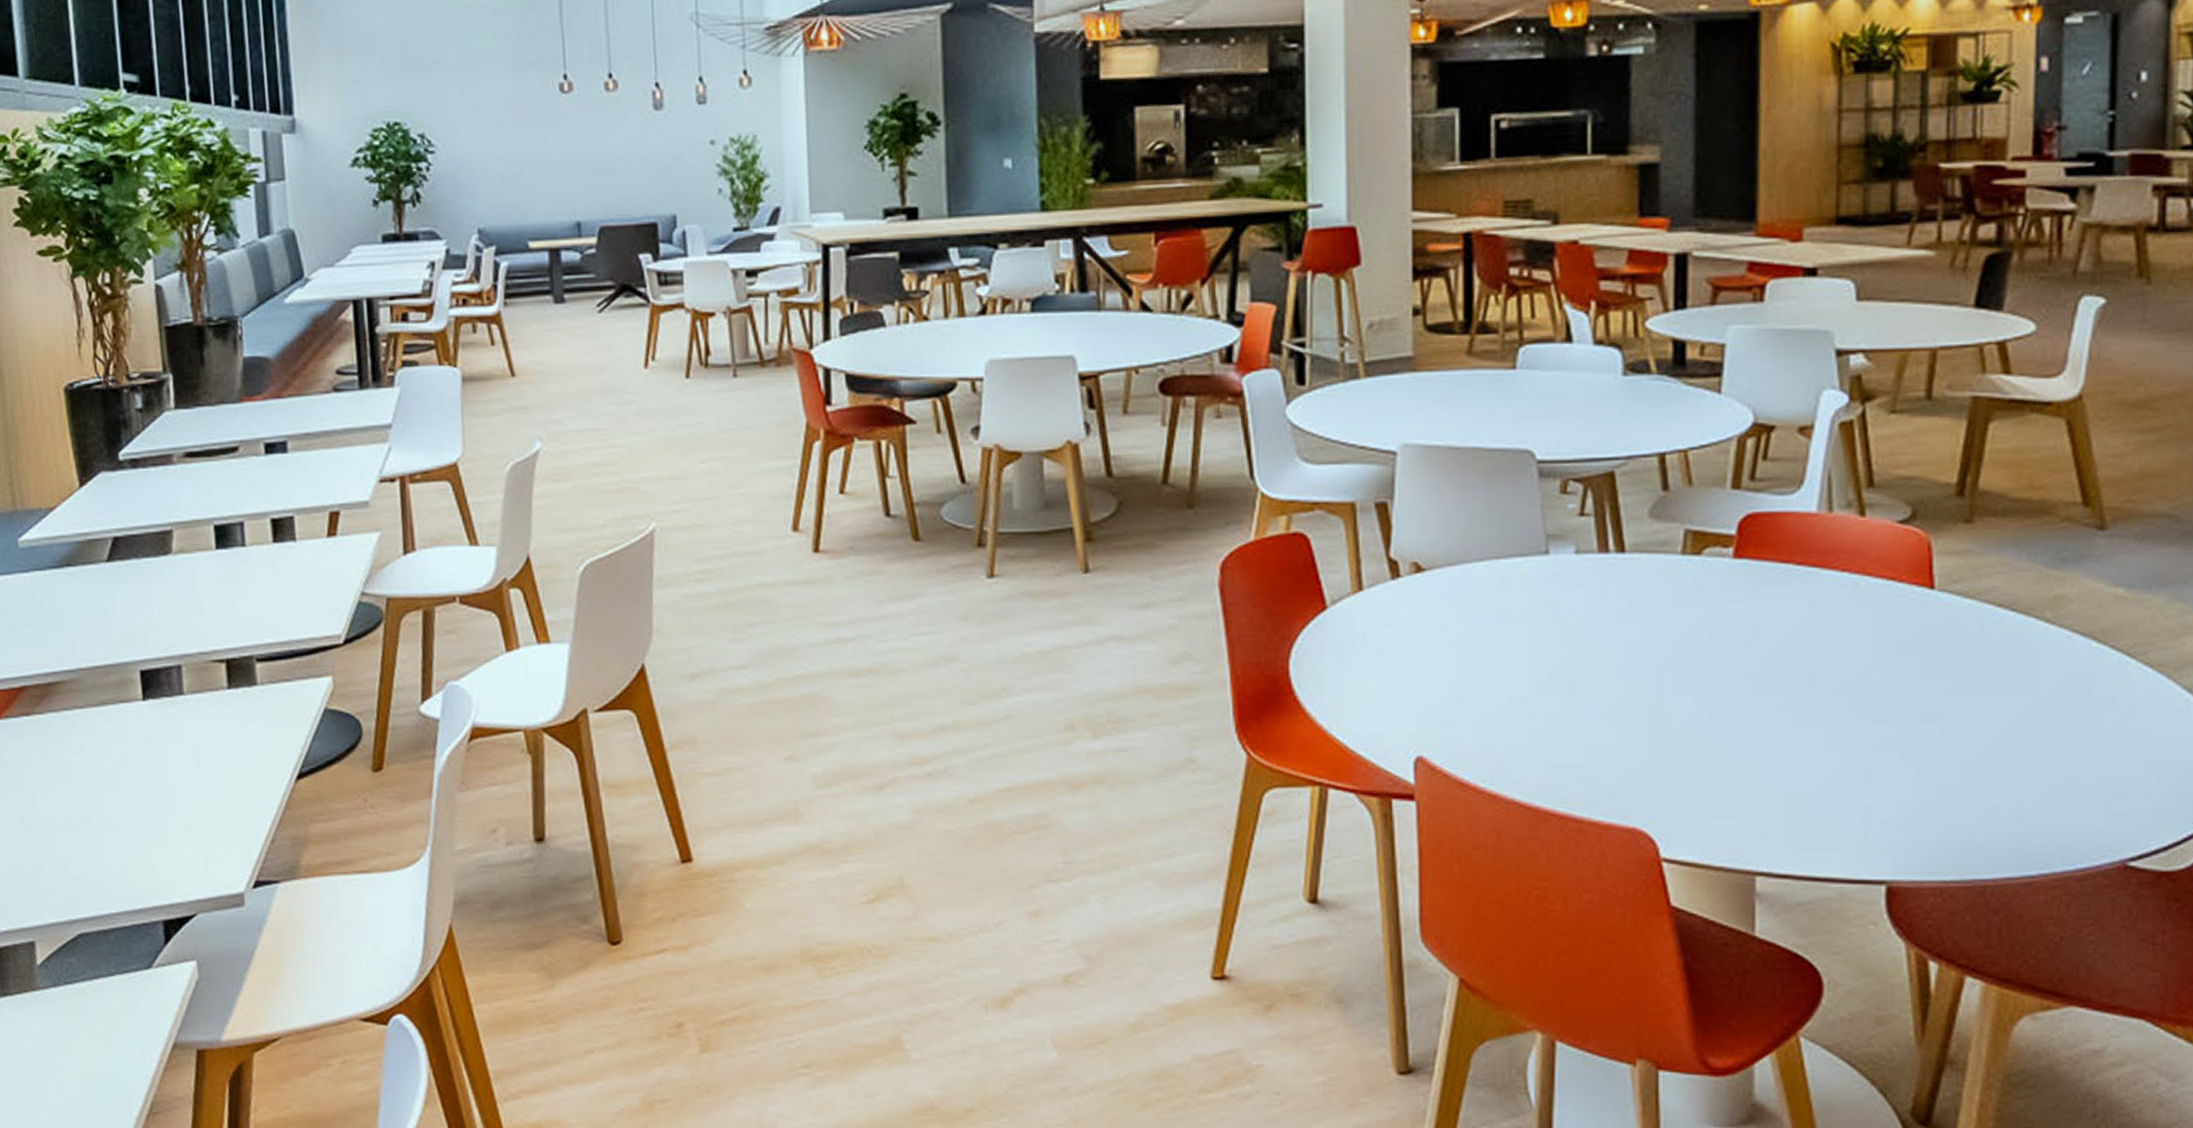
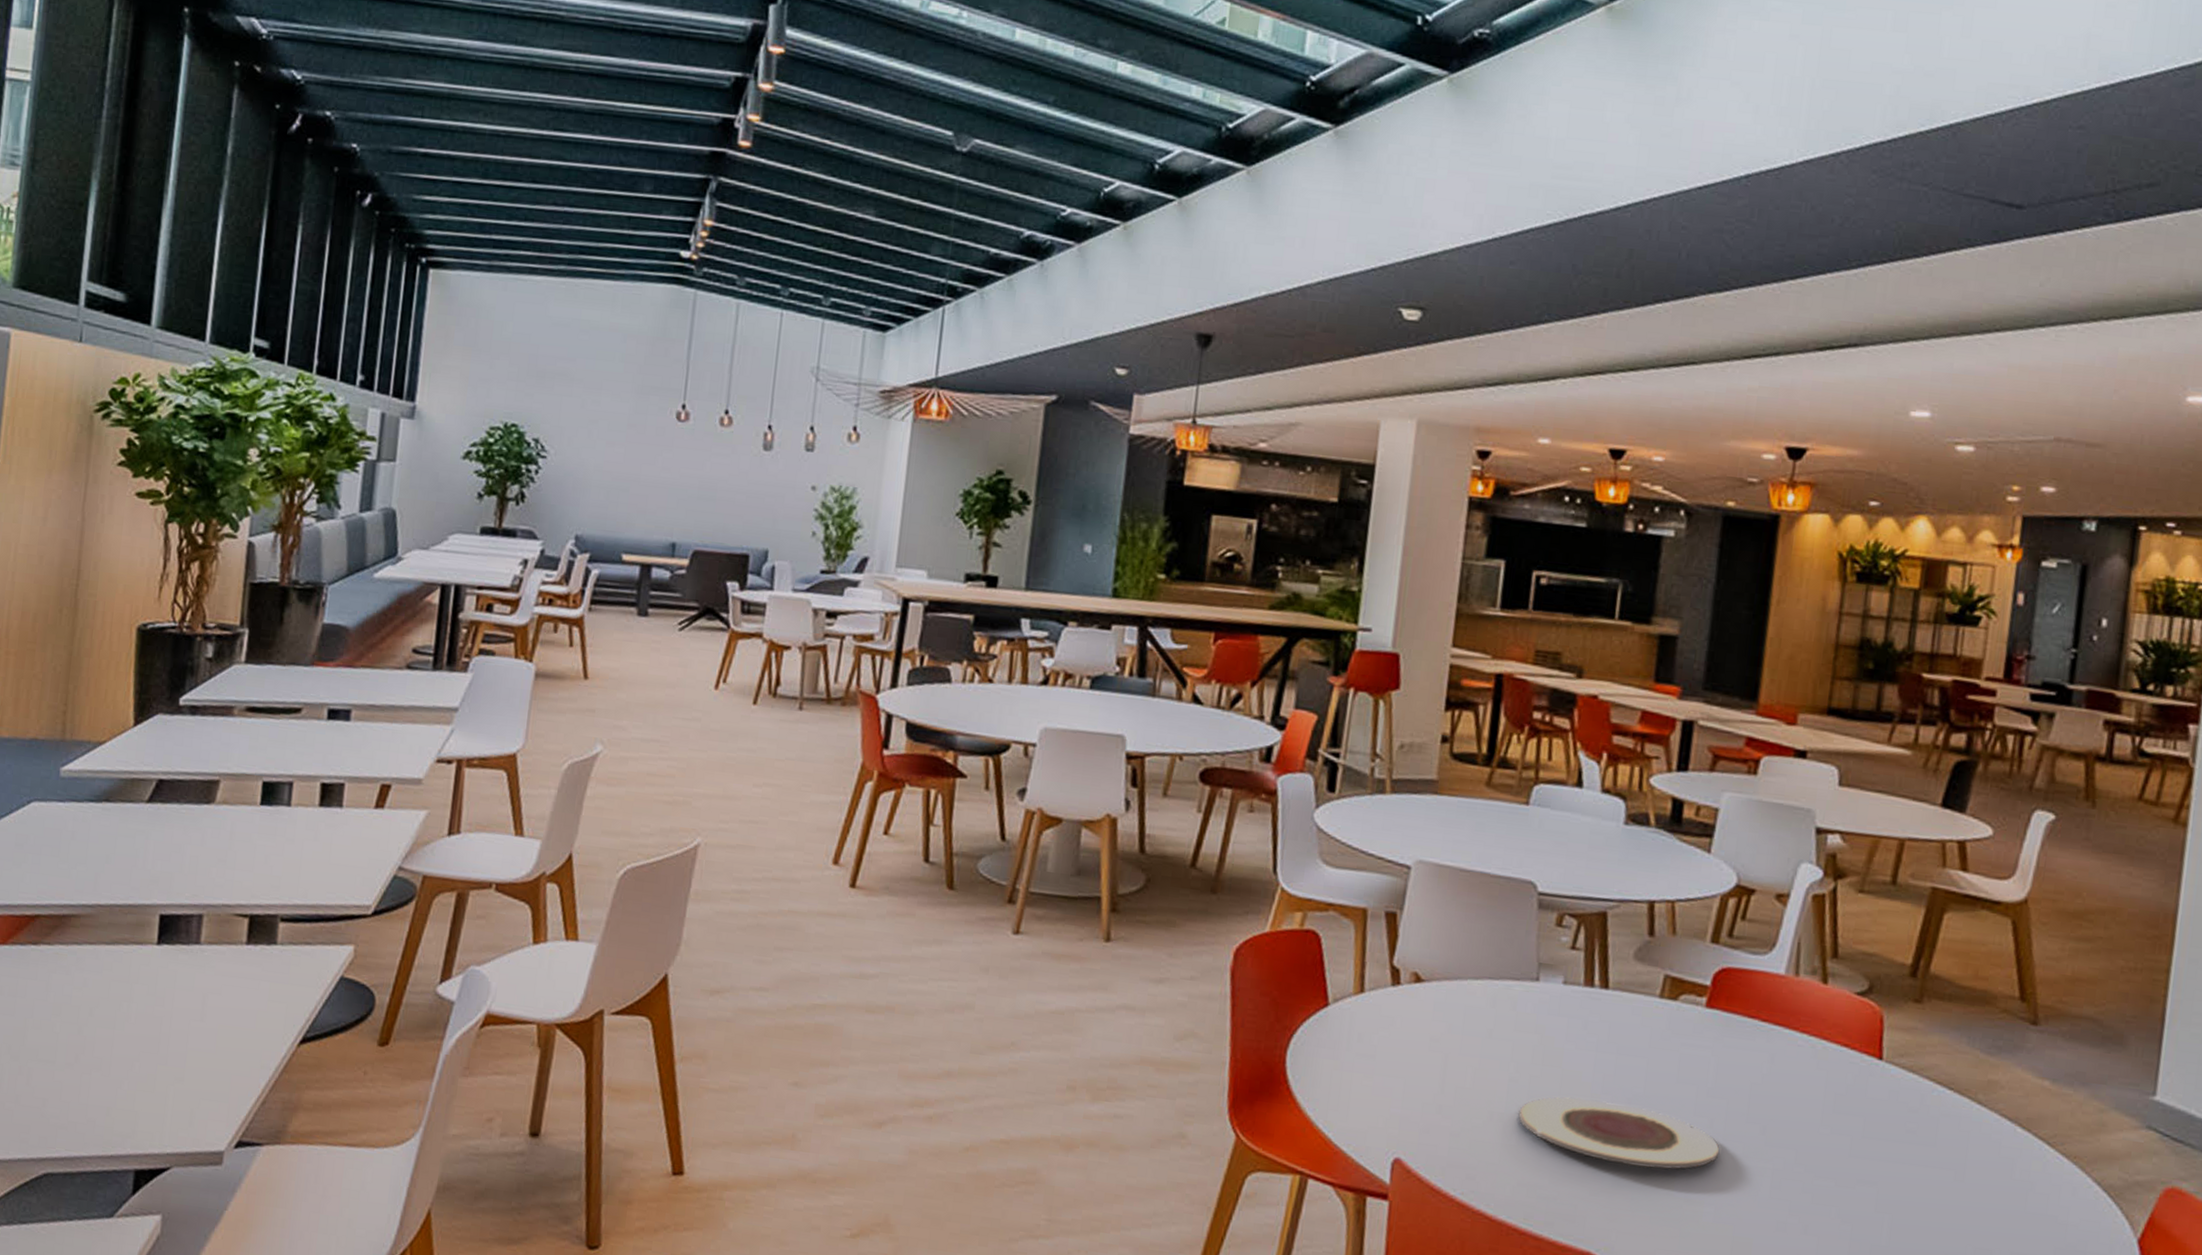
plate: none [1543,670,1765,735] -> present [1518,1096,1720,1170]

